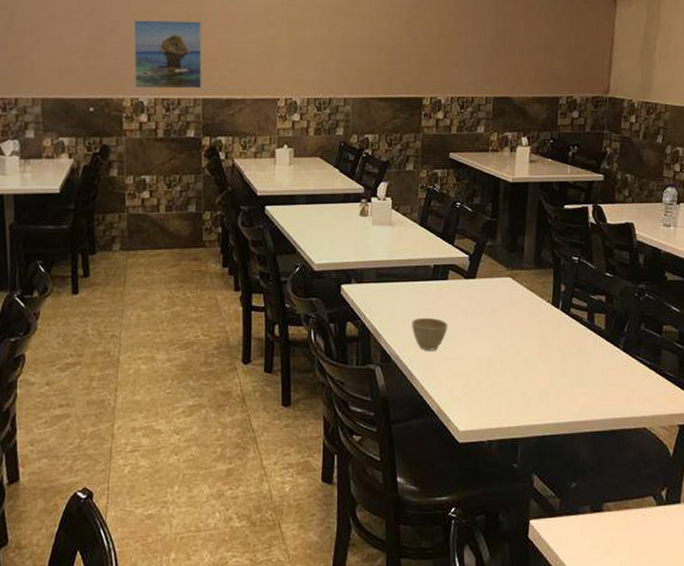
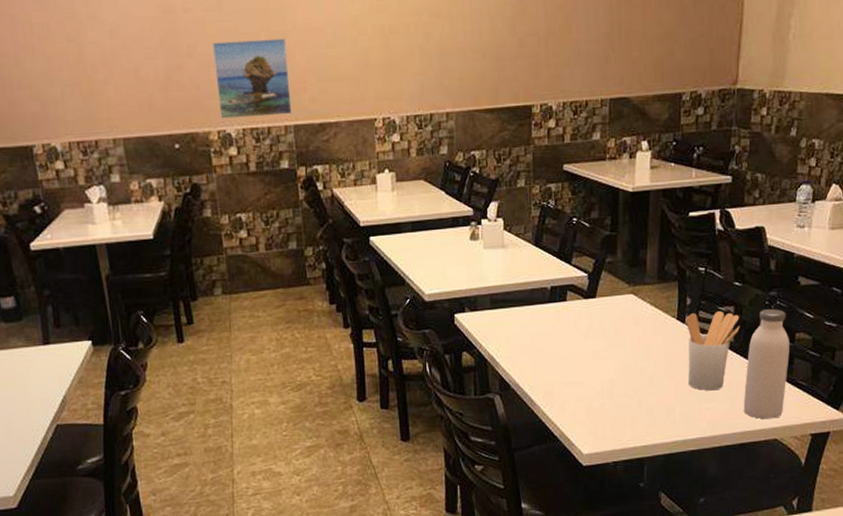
cup: present [412,317,448,351] -> none [530,341,569,376]
utensil holder: none [560,299,611,375] -> present [685,310,740,390]
water bottle: none [614,300,658,408] -> present [743,308,790,420]

